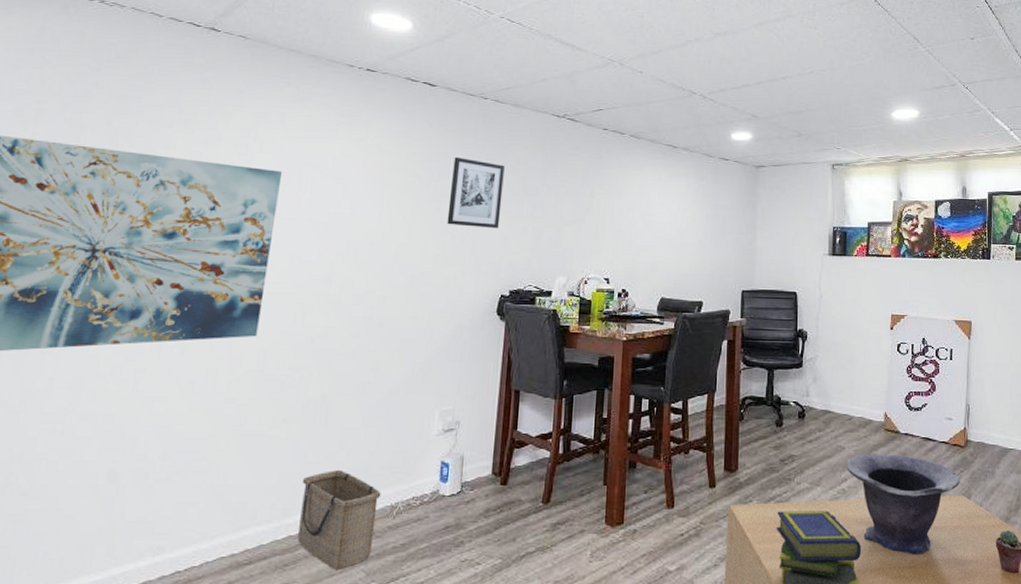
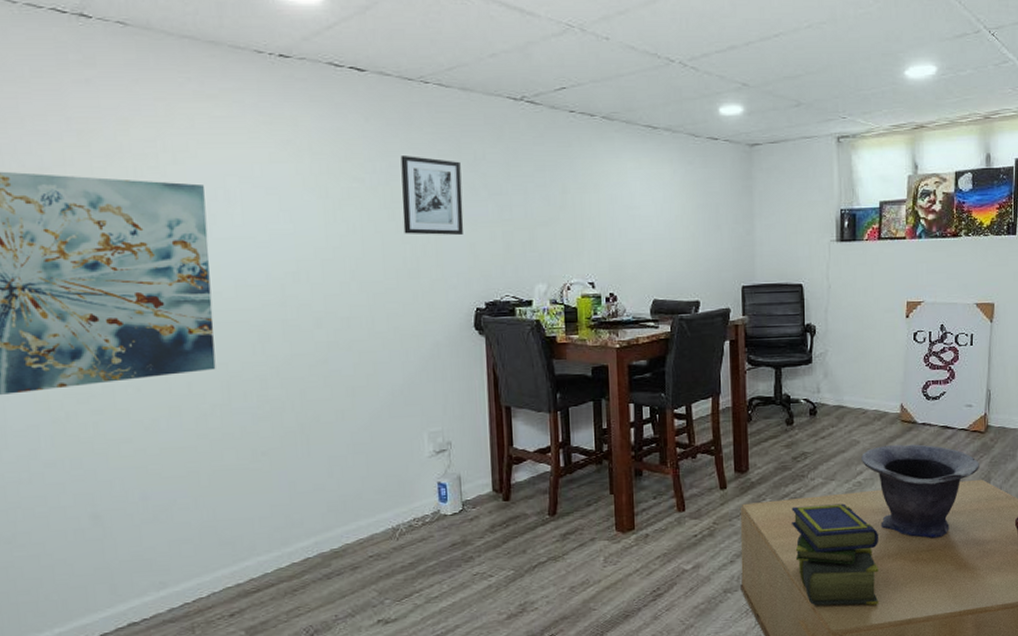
basket: present [298,469,381,569] -> none [296,497,381,591]

